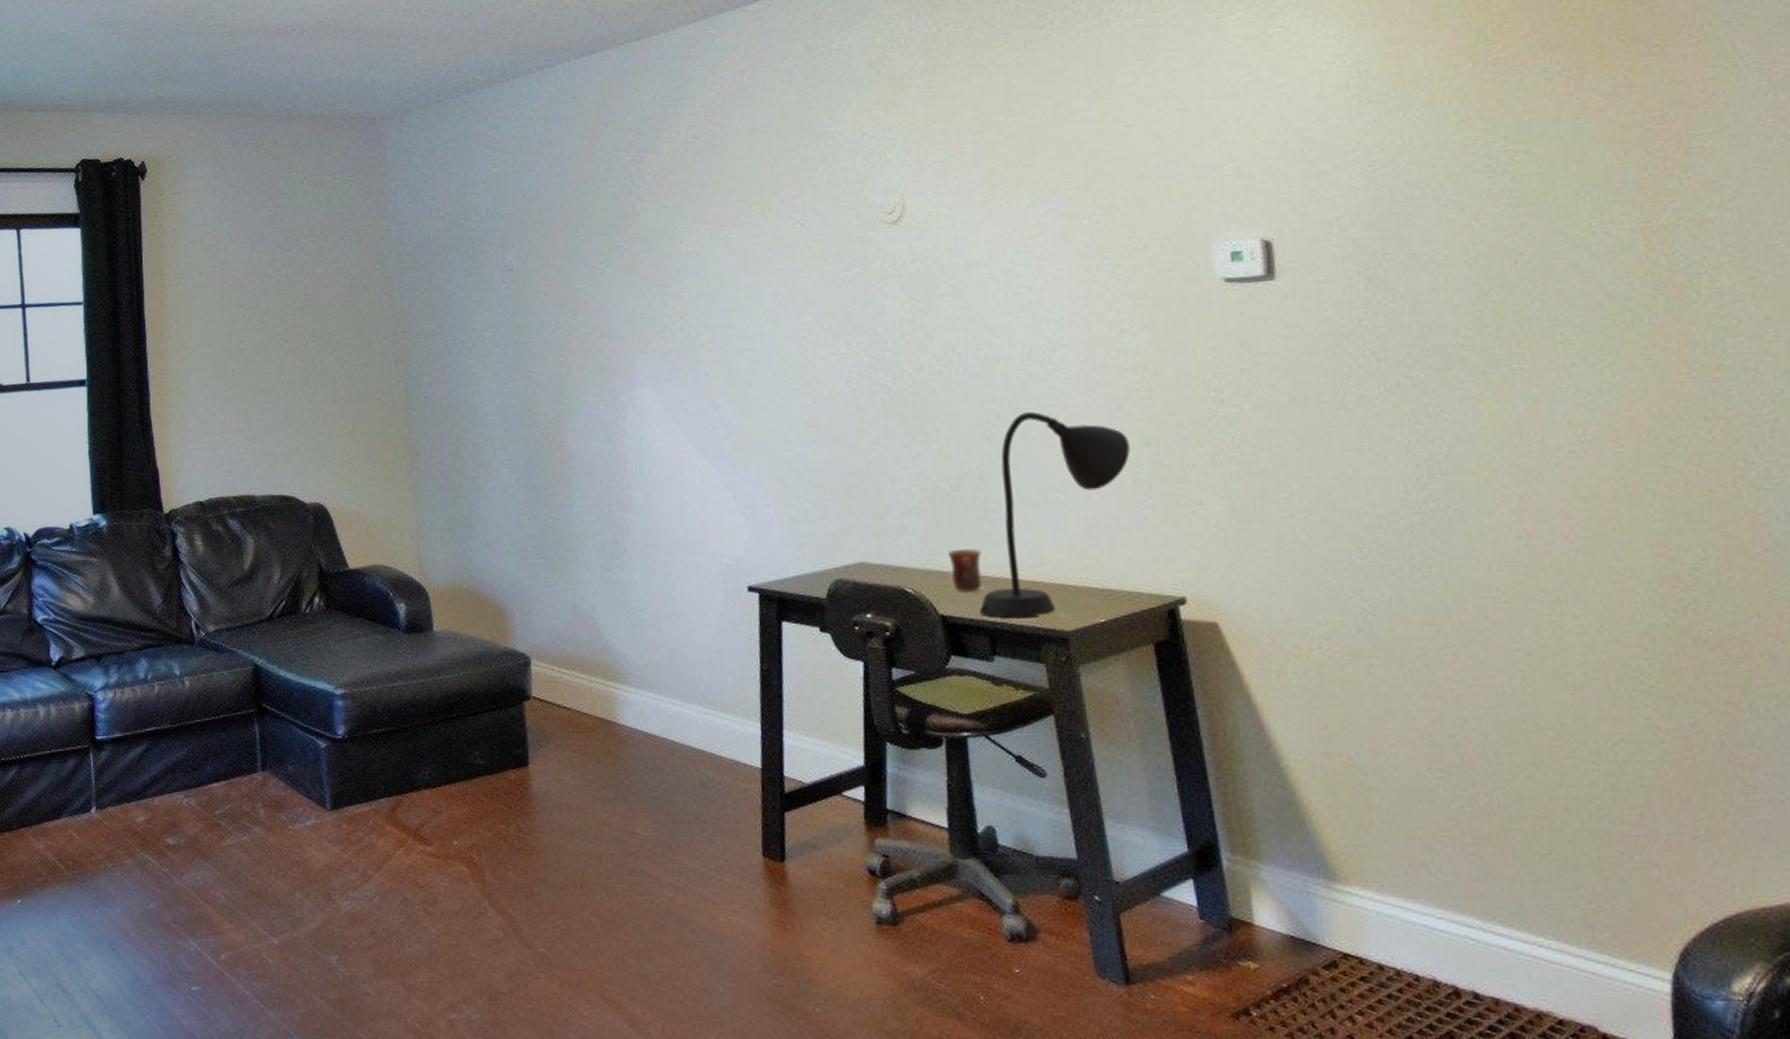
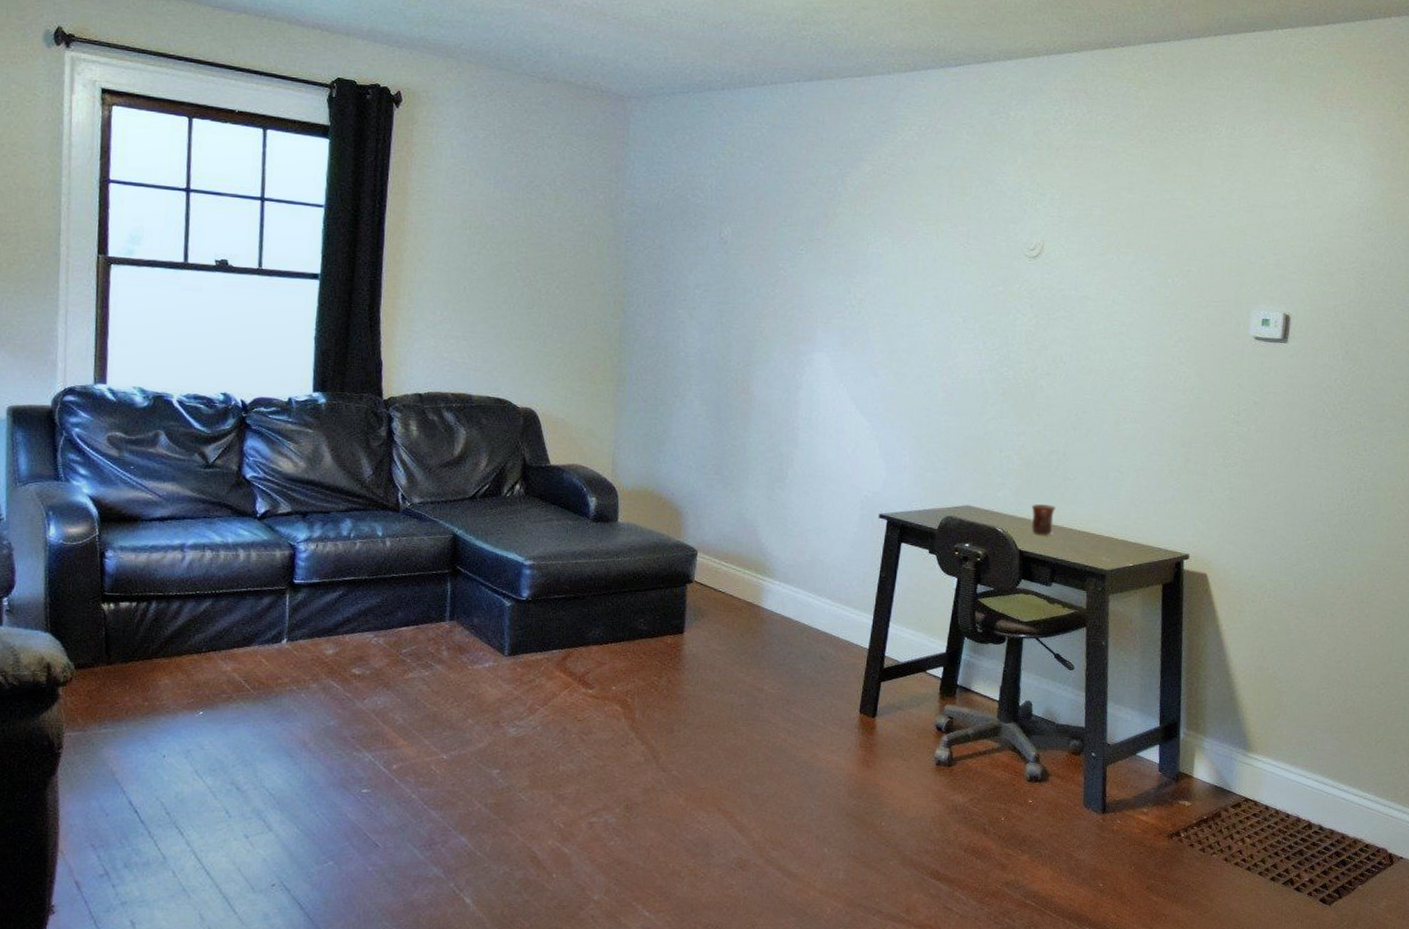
desk lamp: present [979,412,1130,618] -> none [1047,412,1171,558]

